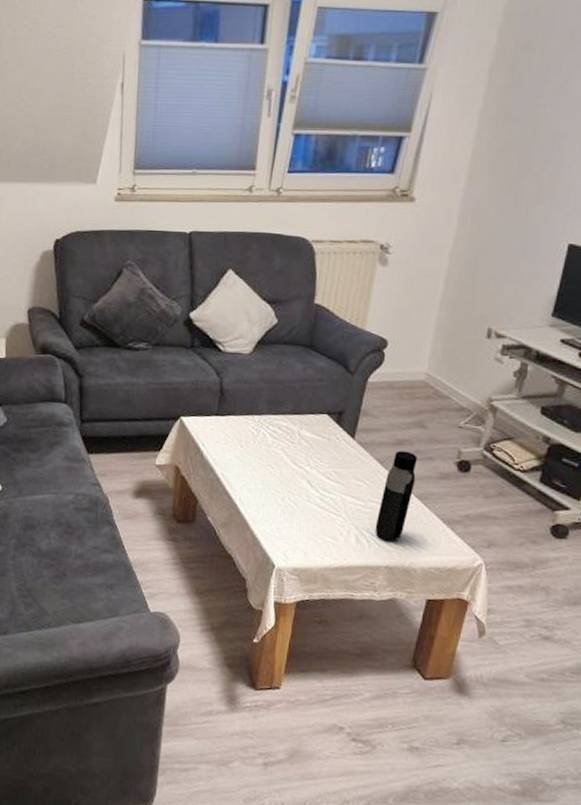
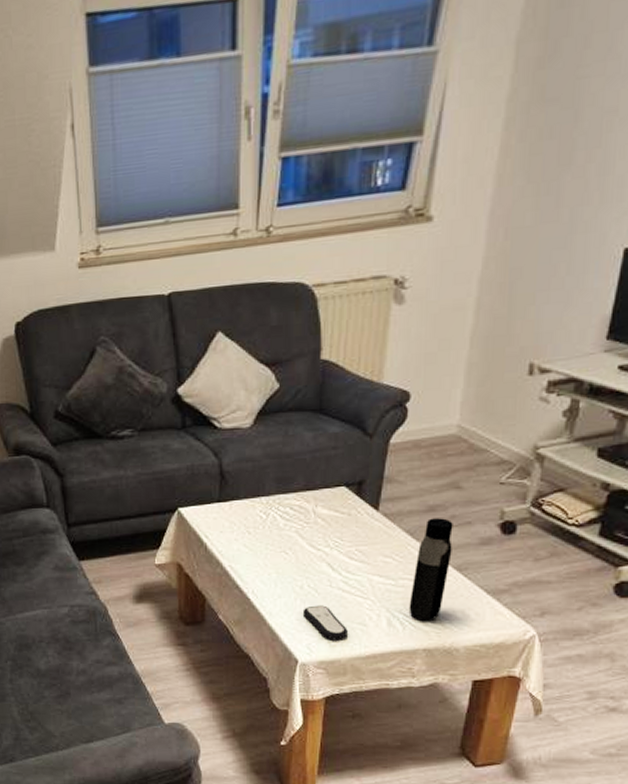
remote control: none [282,517,322,550] -> present [302,605,349,639]

